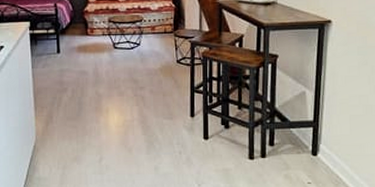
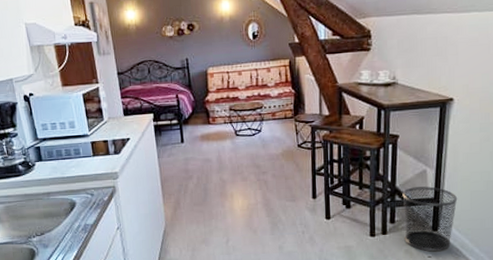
waste bin: none [281,109,337,178] -> present [402,186,458,252]

